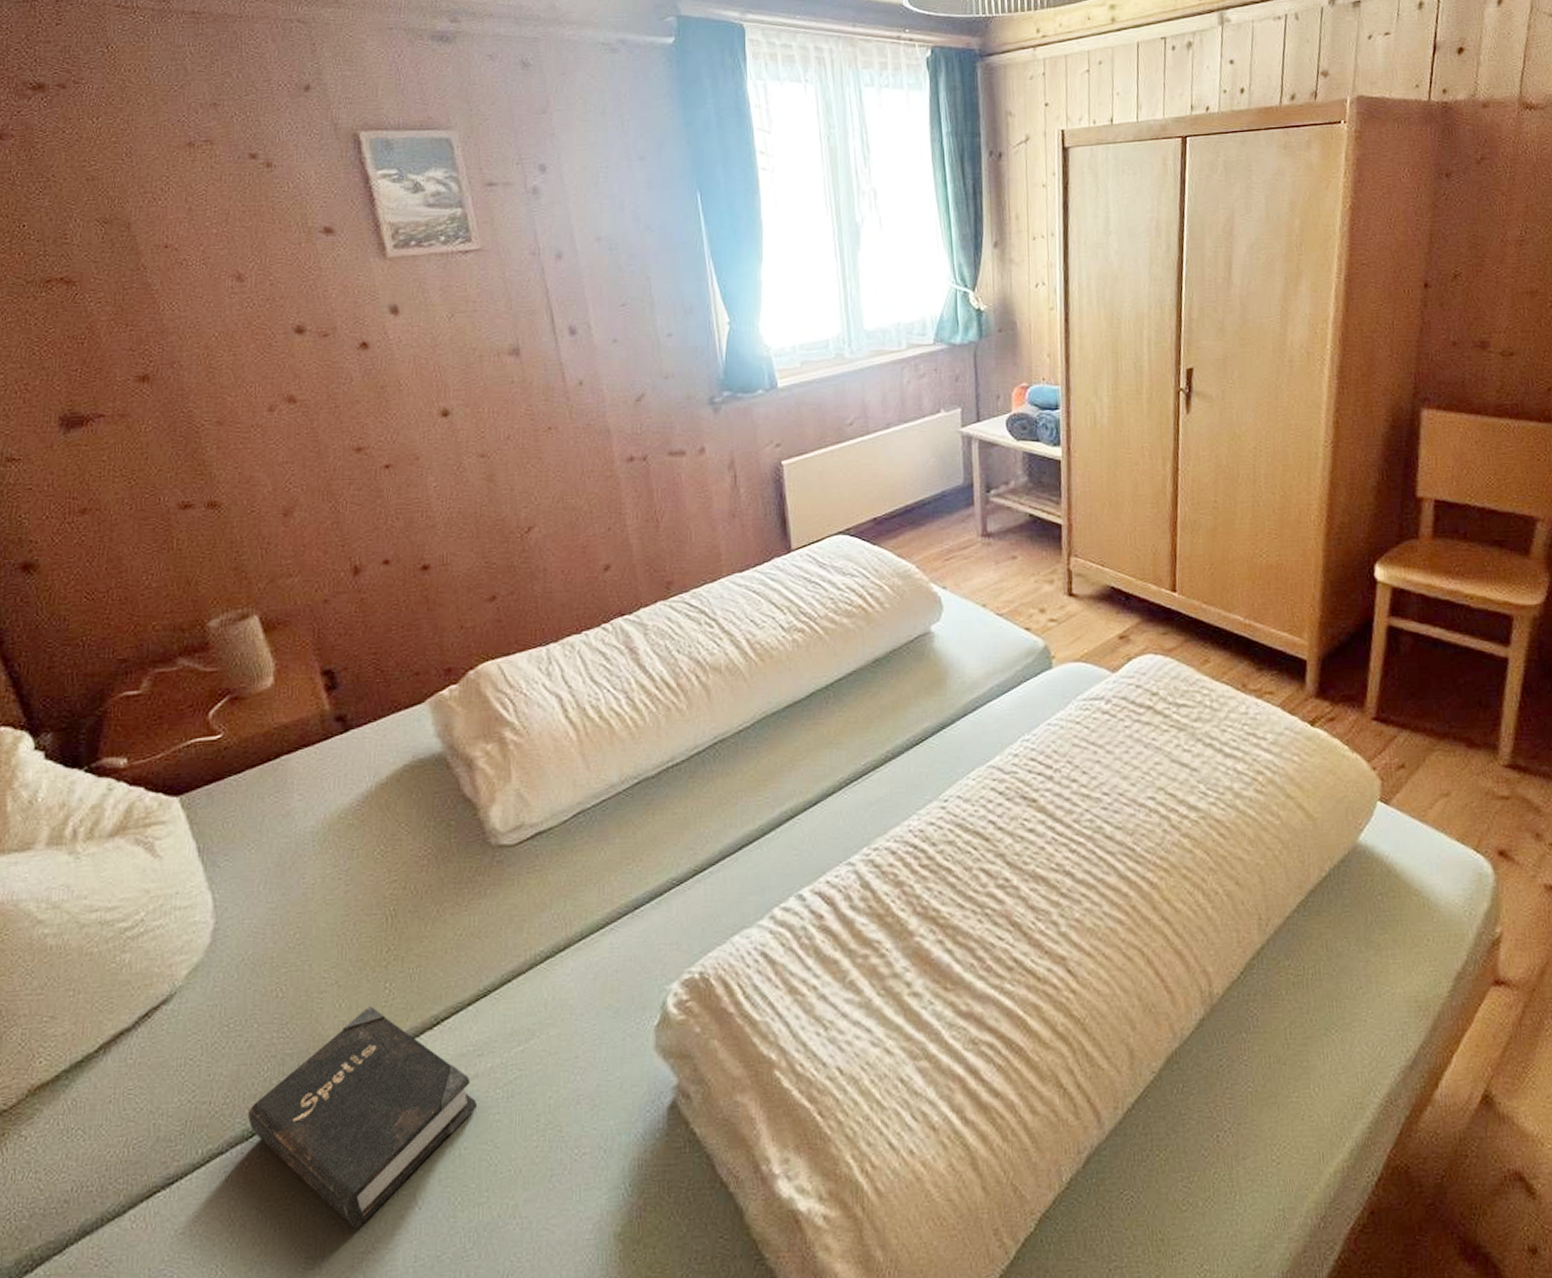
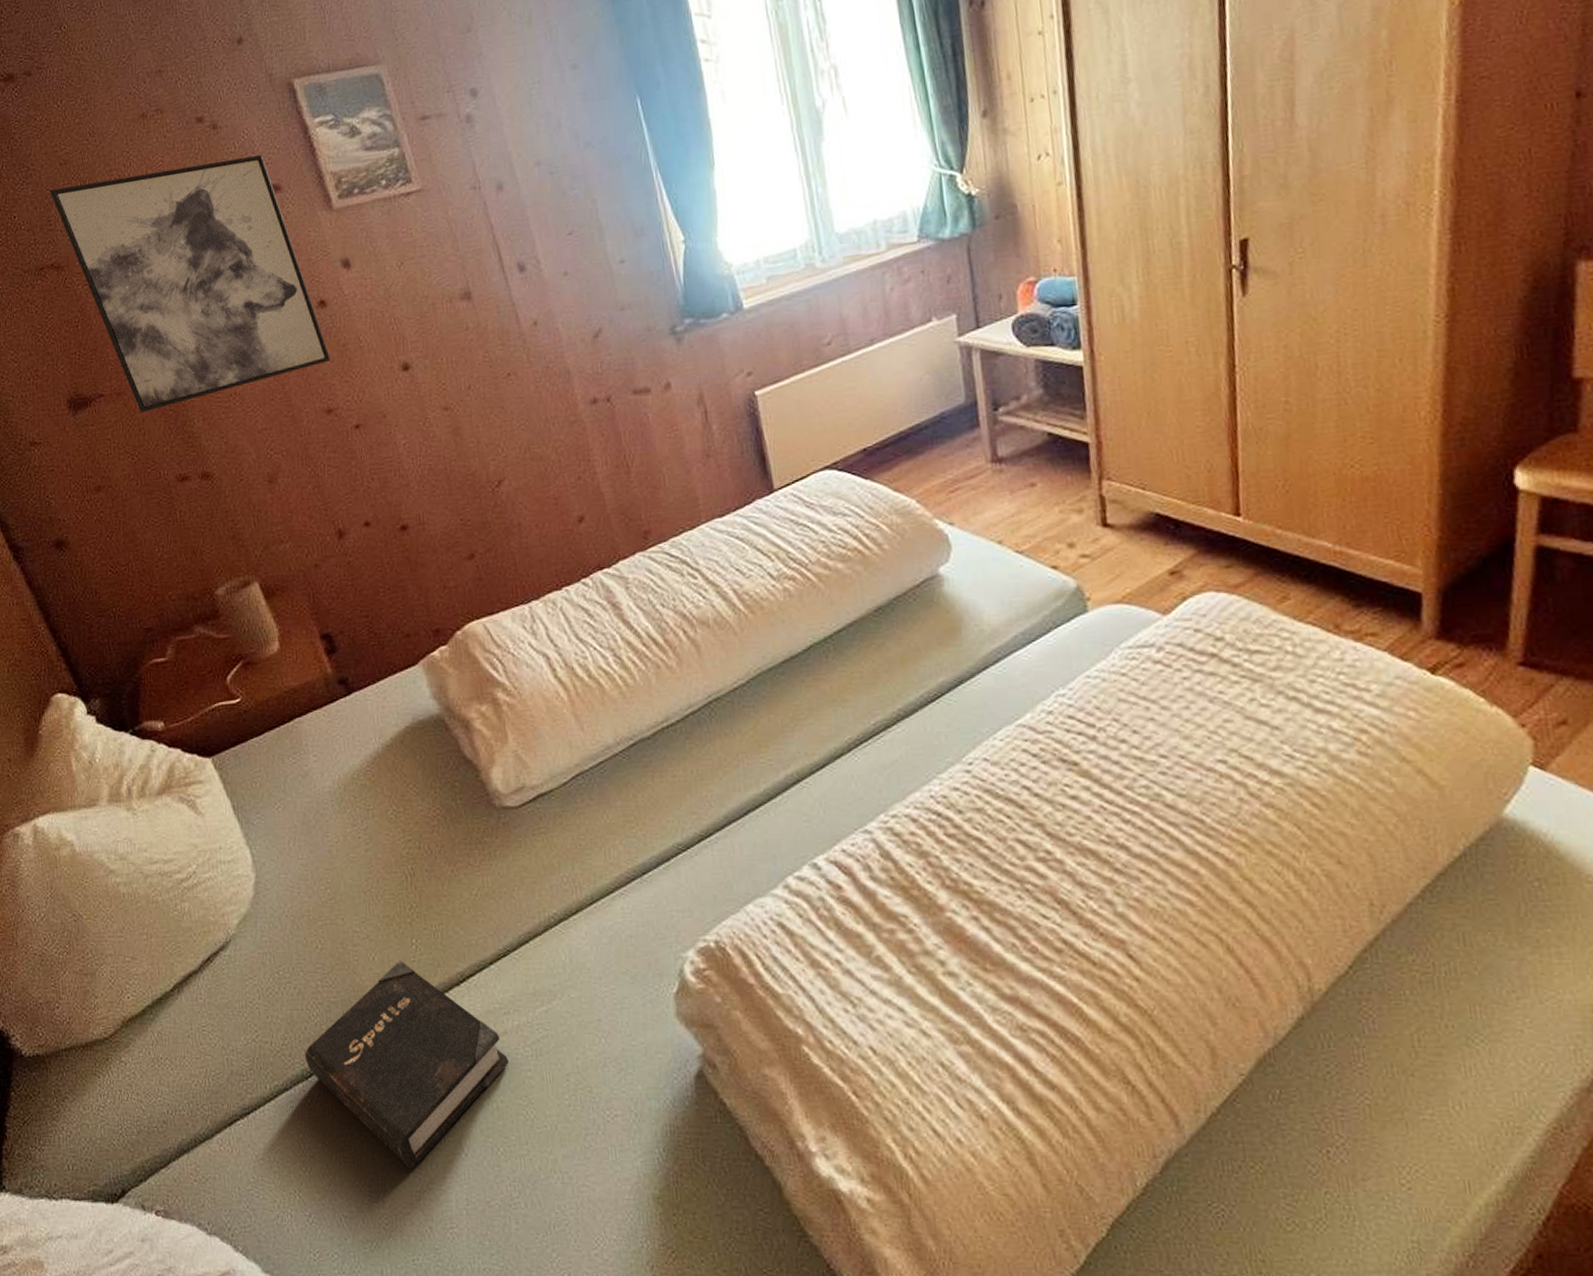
wall art: none [70,197,367,437] -> present [49,155,332,413]

